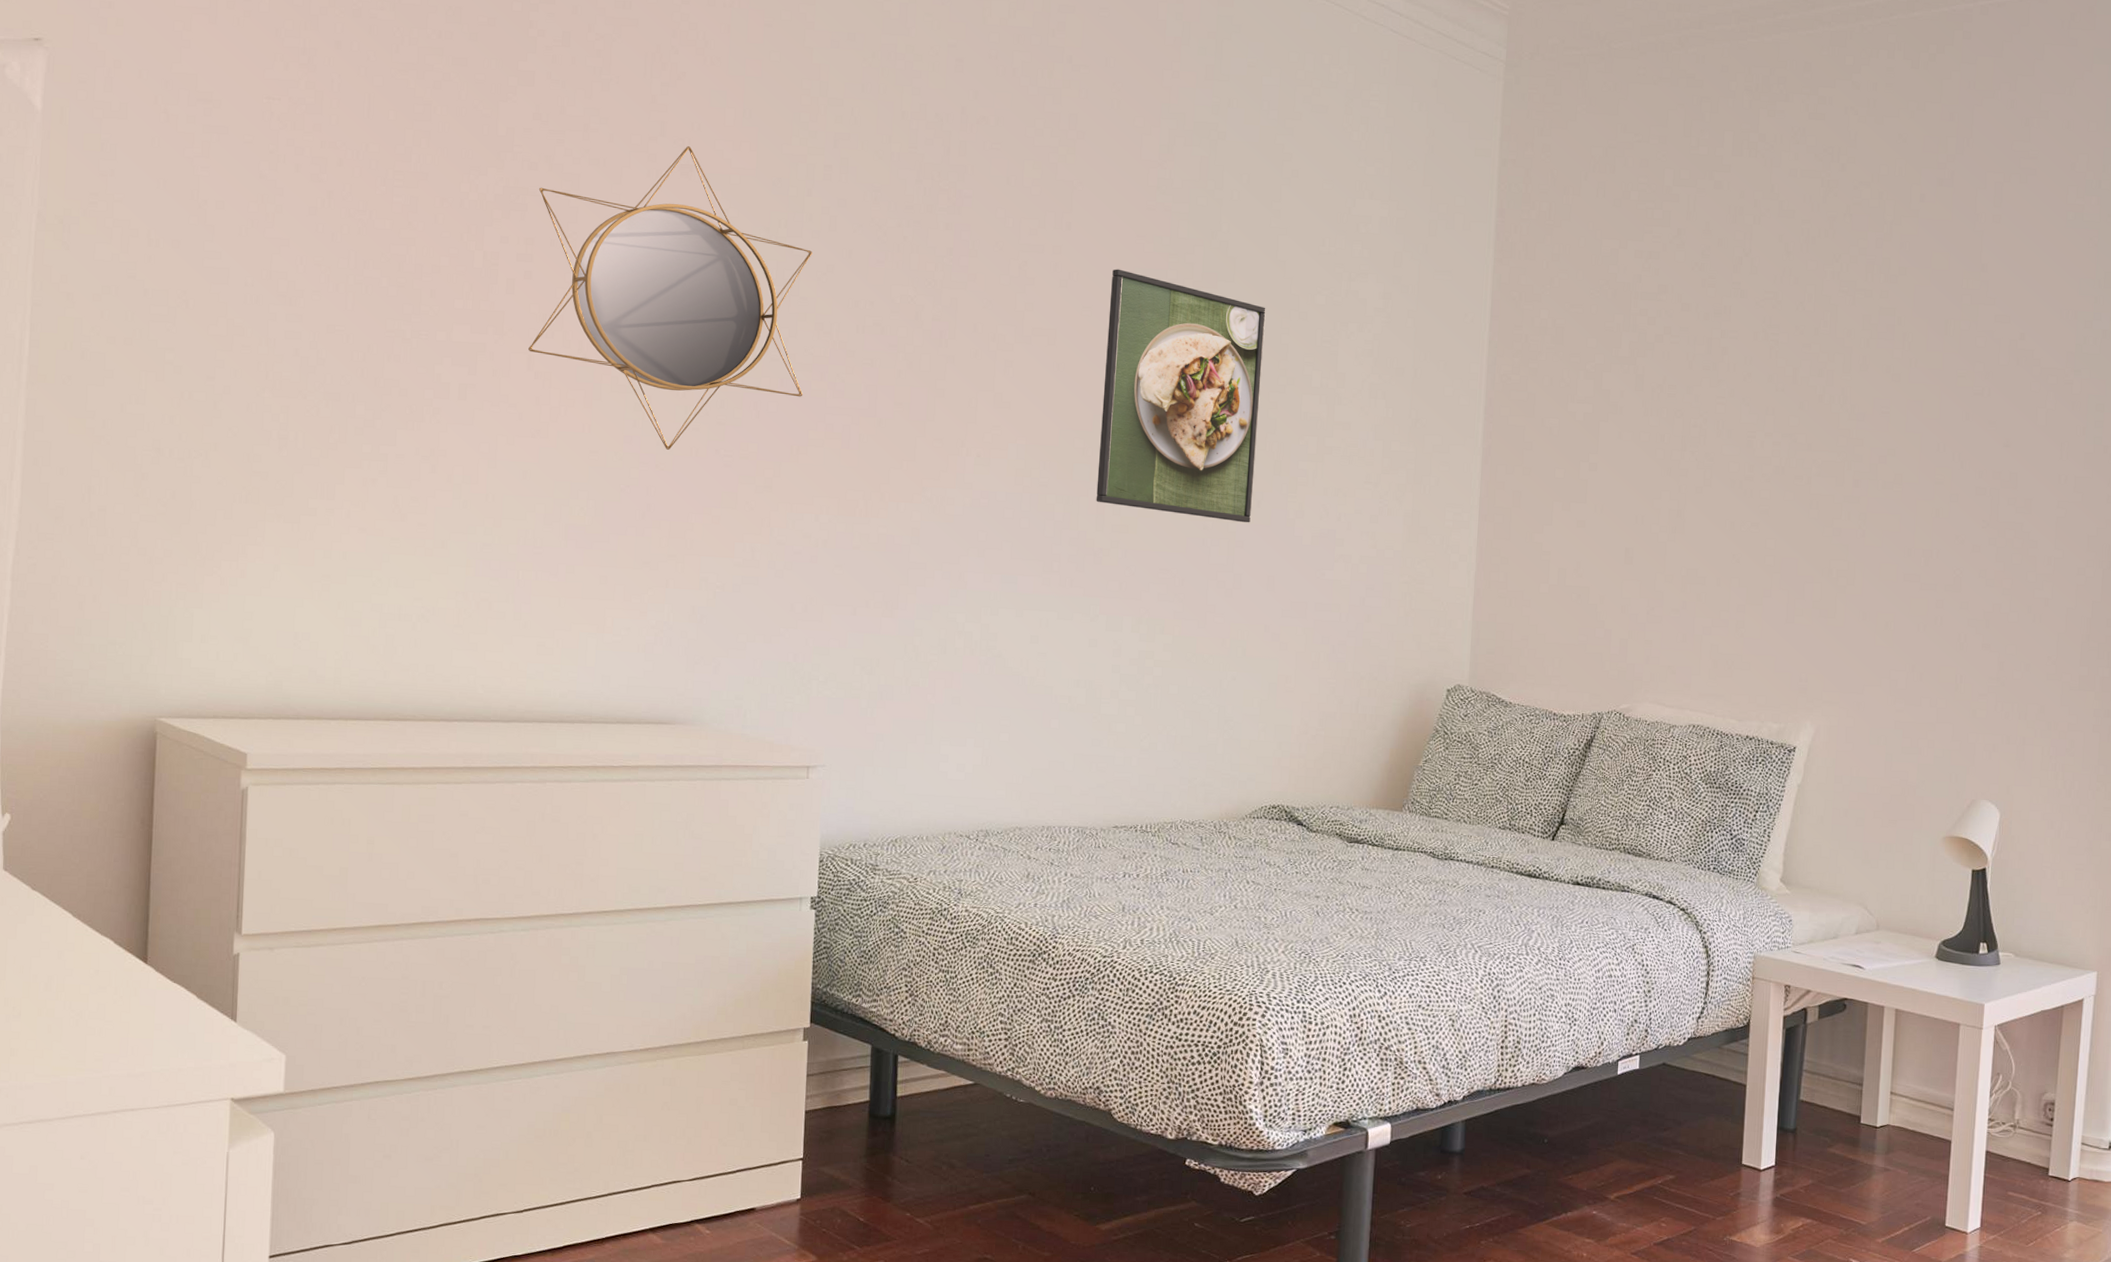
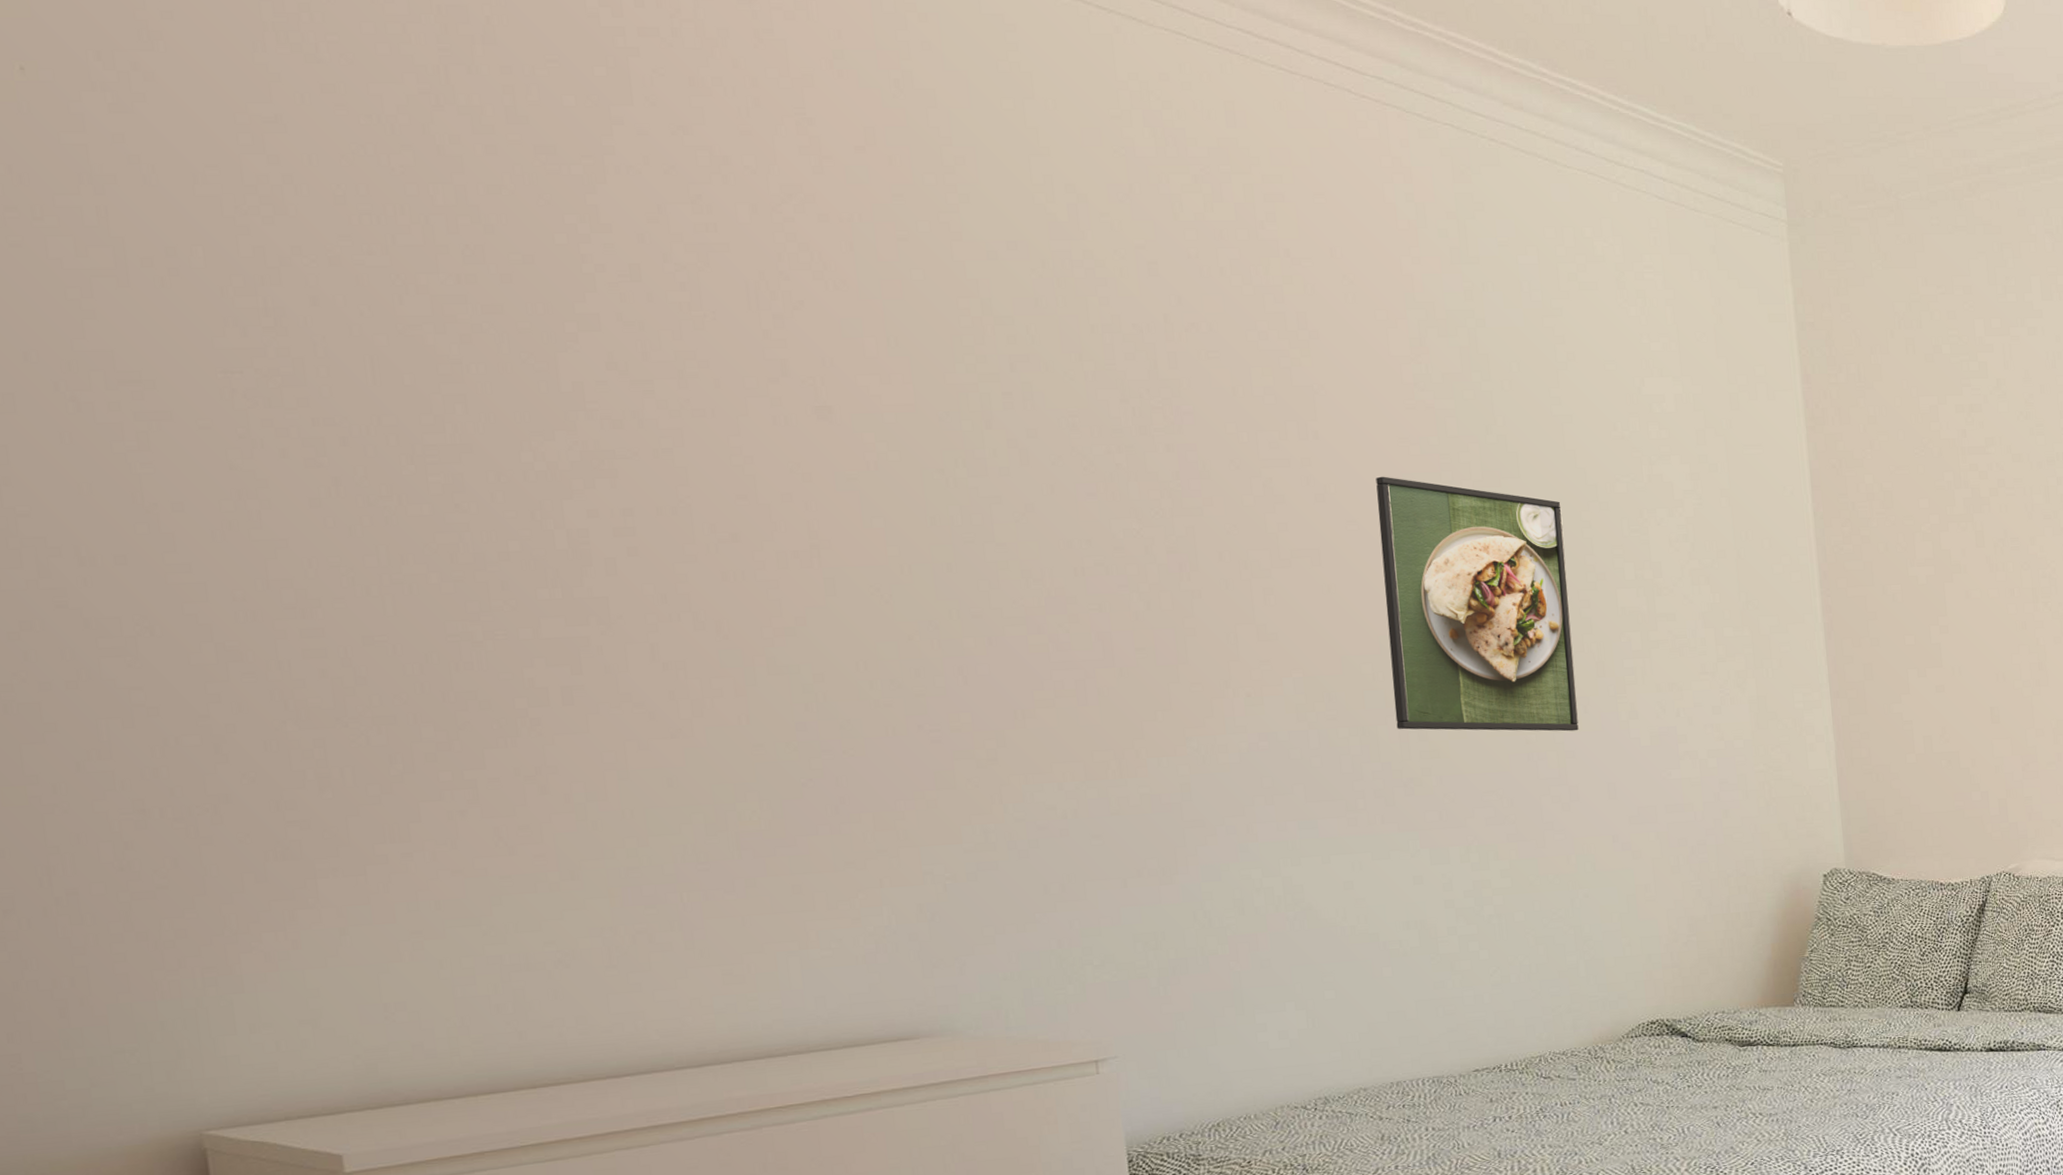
home mirror: present [528,146,812,451] -> none [629,385,1020,733]

